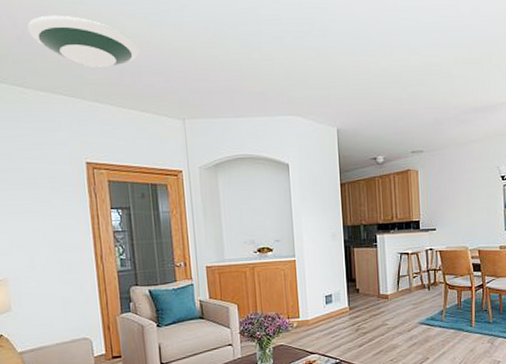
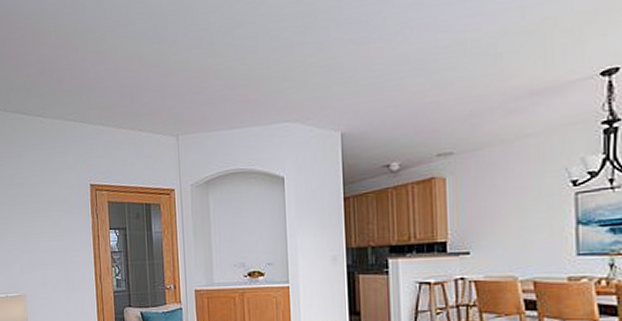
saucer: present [27,15,140,67] -> none [48,45,139,92]

